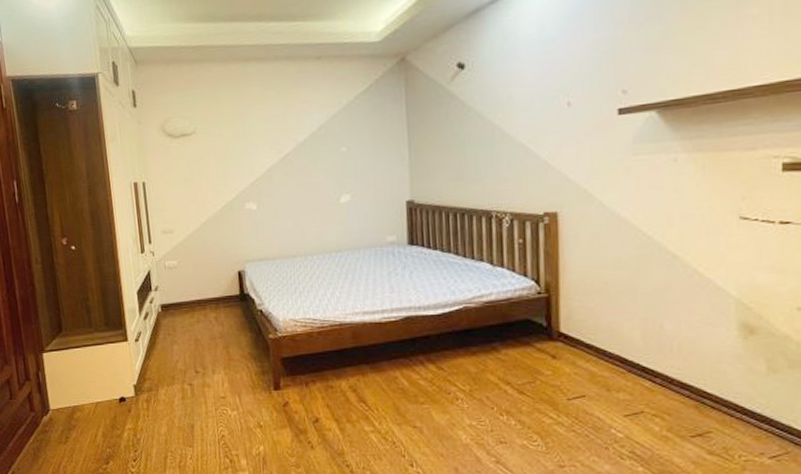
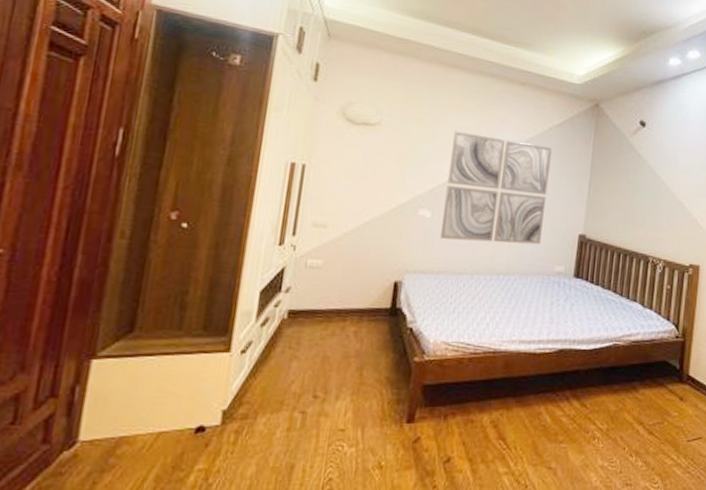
wall art: none [262,117,367,227] -> present [441,130,552,245]

